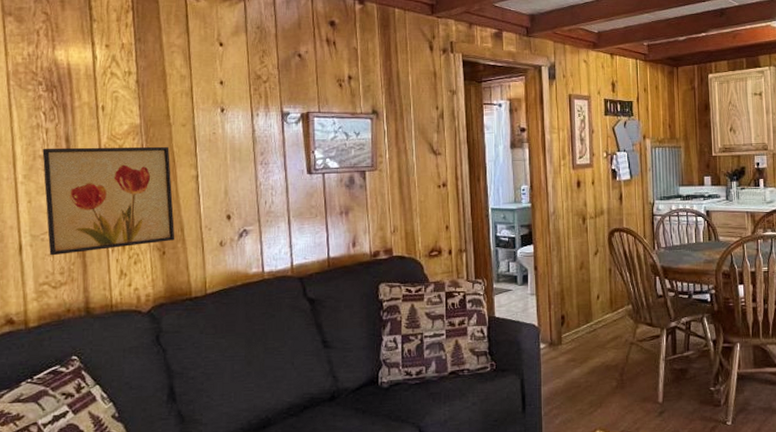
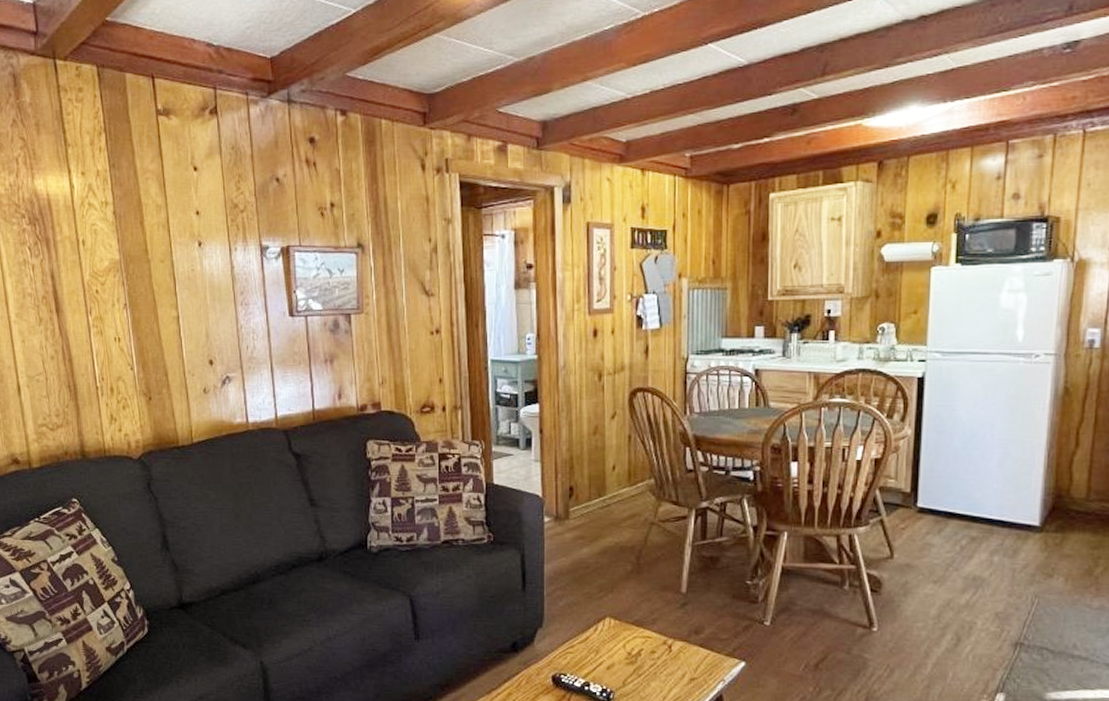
wall art: present [42,147,175,256] -> none [31,284,160,398]

